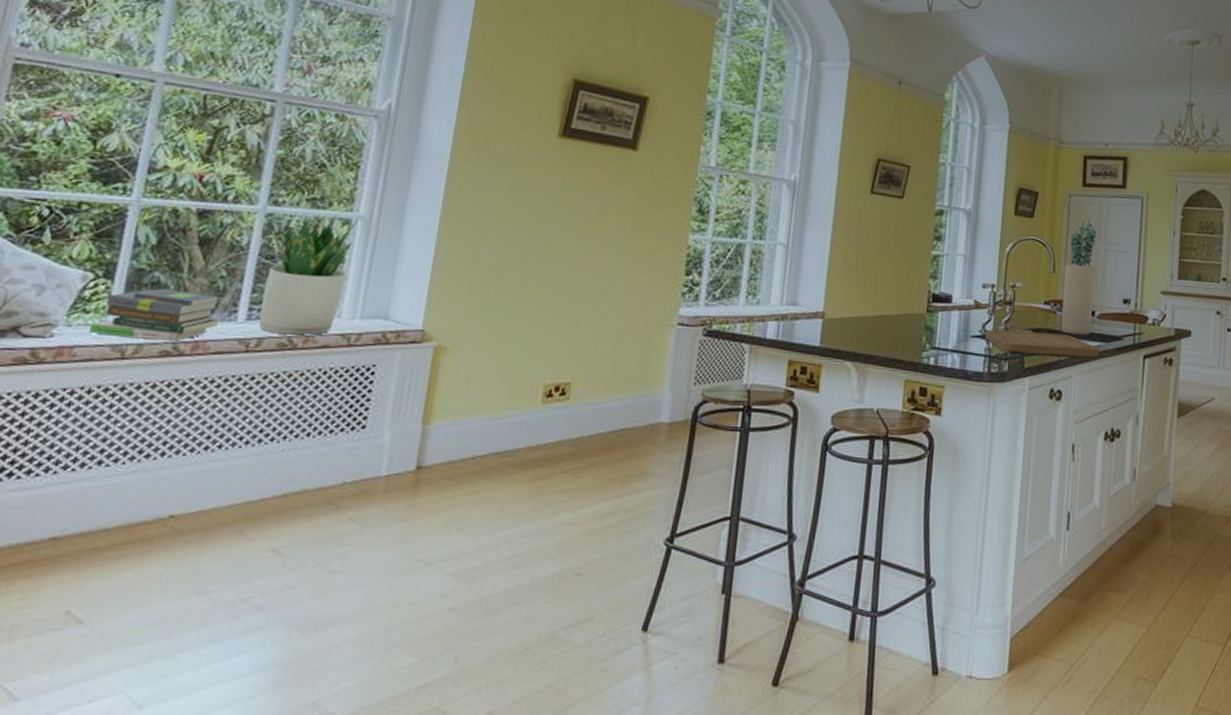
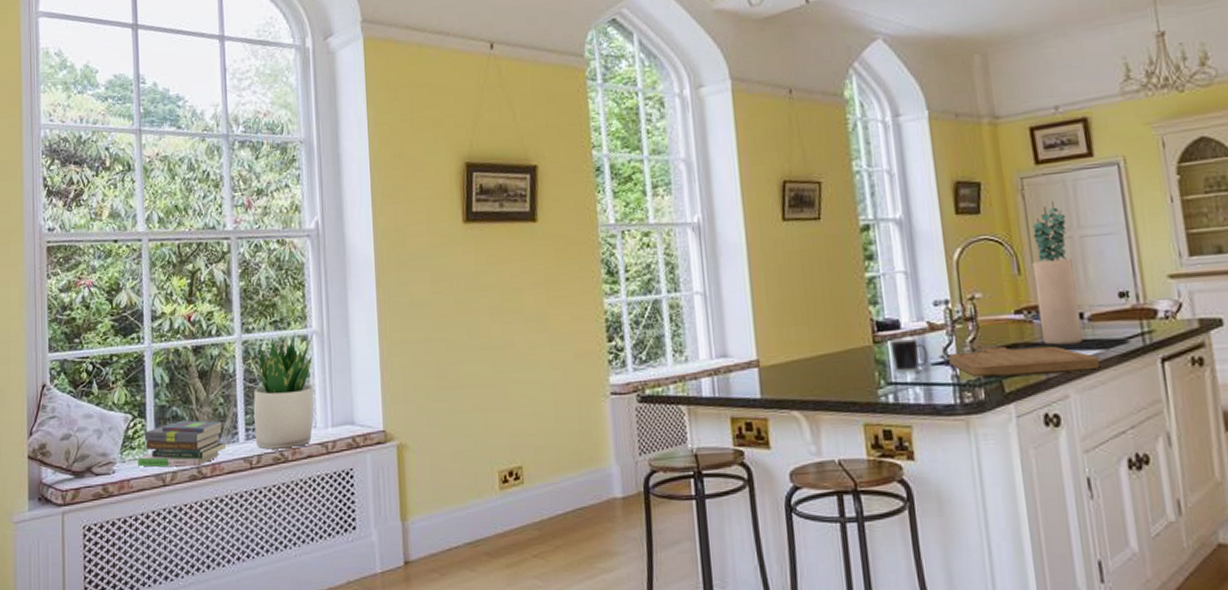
mug: none [940,311,970,341] -> present [889,338,929,373]

